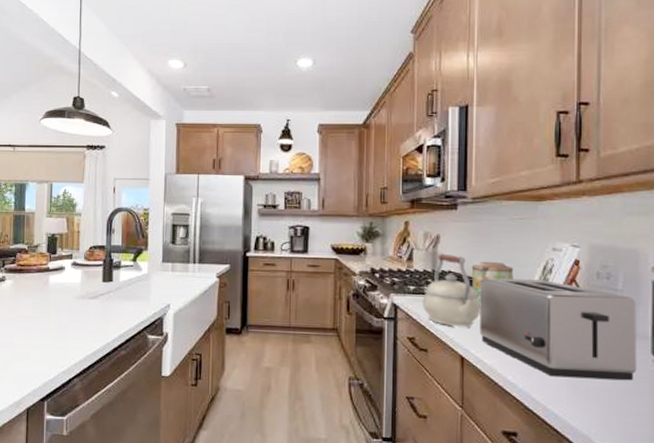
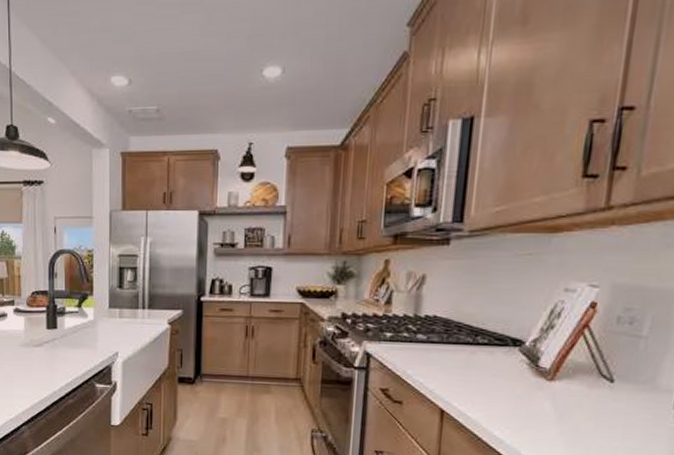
kettle: present [422,253,481,328] -> none [399,295,470,378]
canister: present [471,261,514,308] -> none [460,304,513,356]
toaster: present [479,278,637,381] -> none [465,323,664,439]

